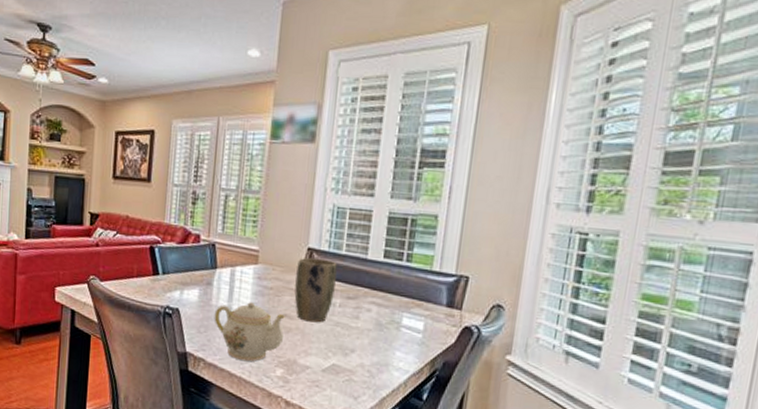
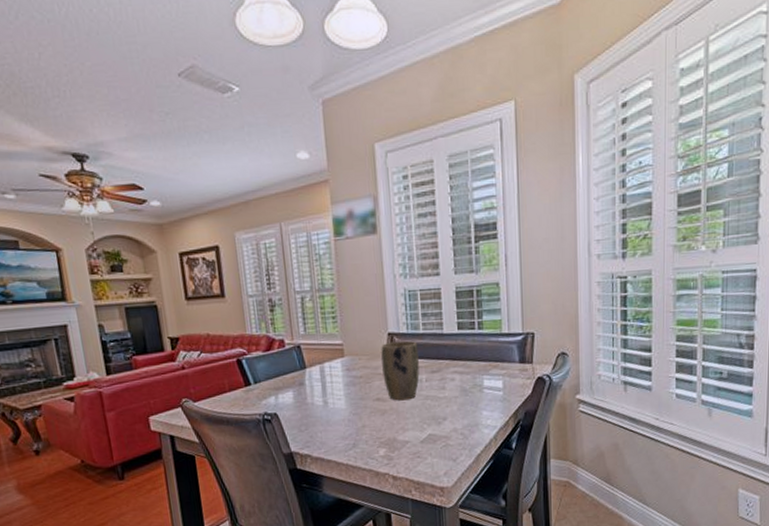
teapot: present [214,302,285,362] -> none [311,393,380,449]

